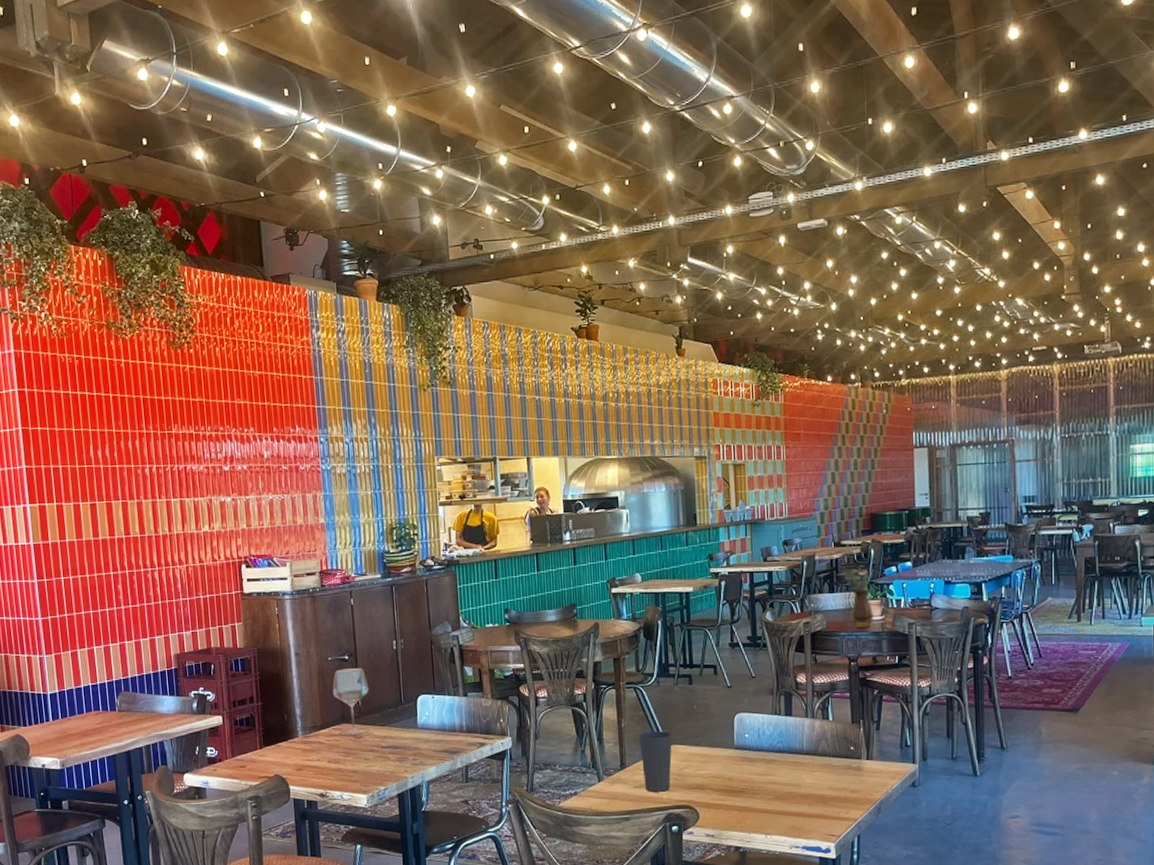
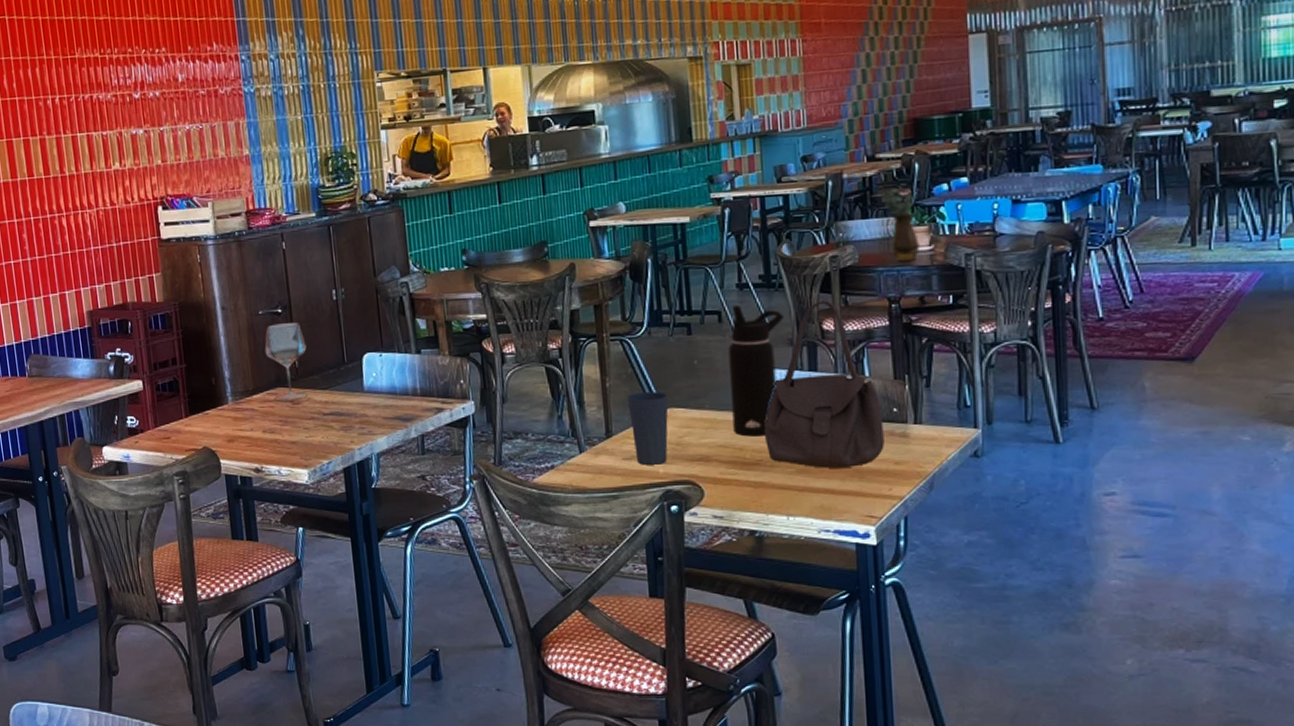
water bottle: none [721,660,767,769] -> present [728,304,785,437]
handbag: none [749,657,843,795] -> present [764,299,884,468]

